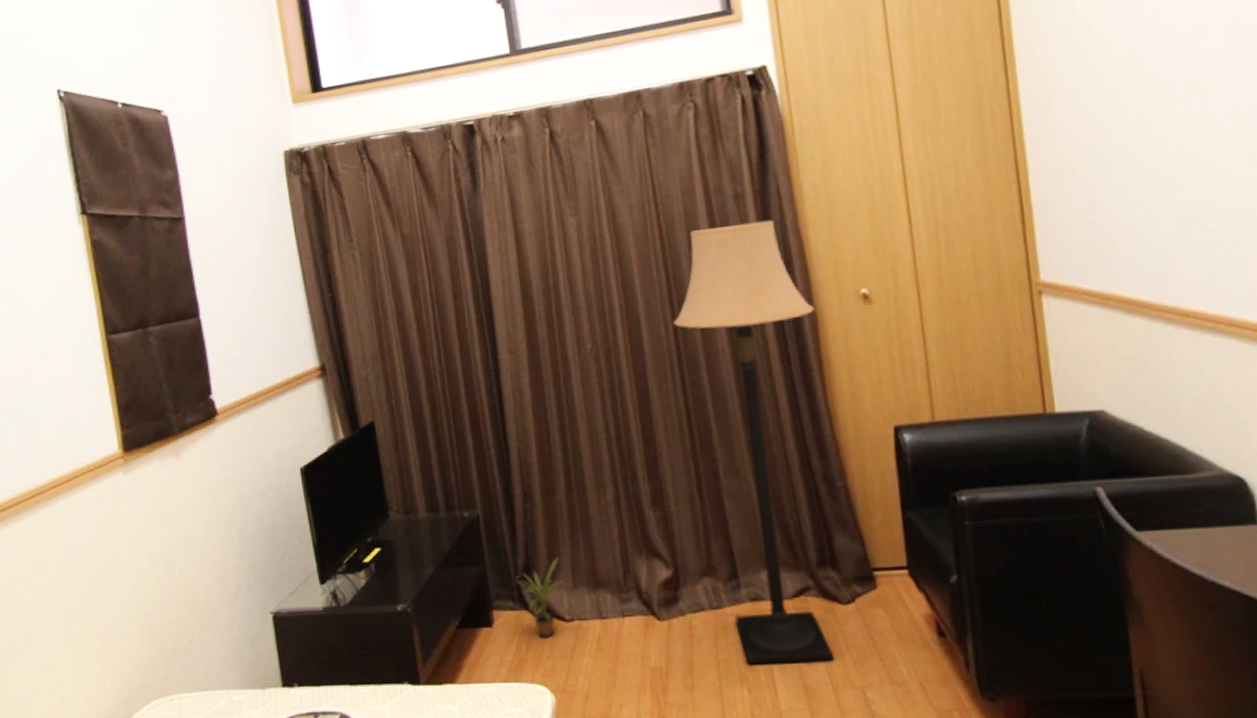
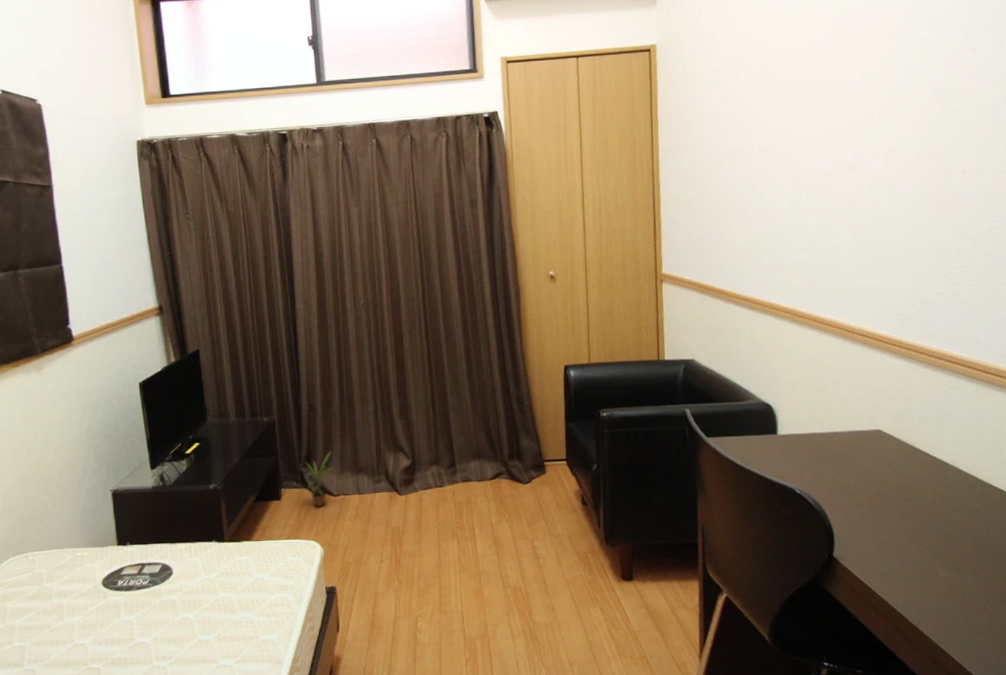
lamp: present [673,220,834,665] -> none [422,220,519,525]

